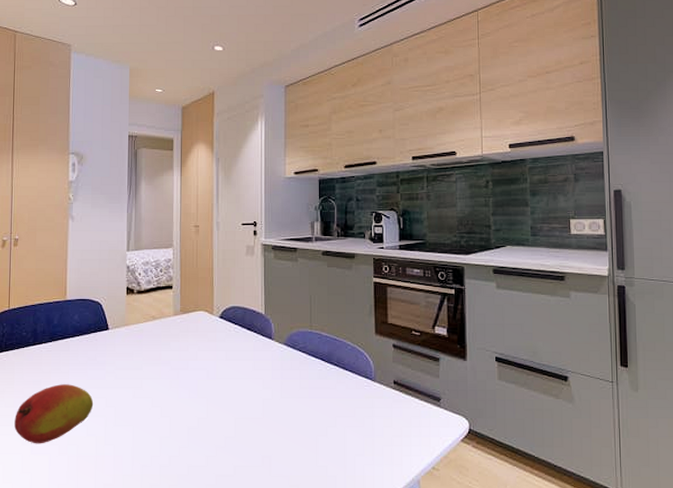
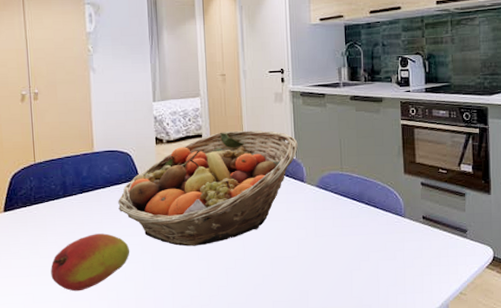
fruit basket: none [85,283,267,402] -> present [118,130,298,247]

